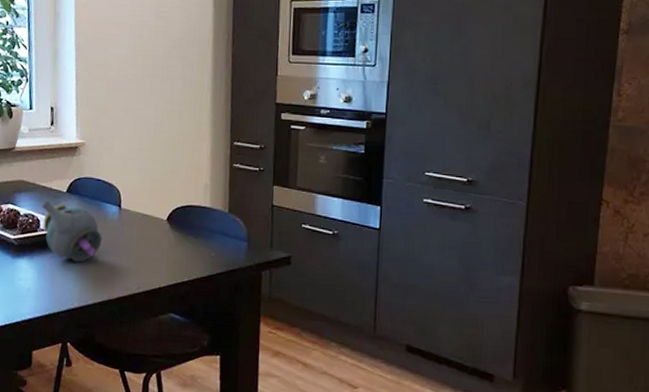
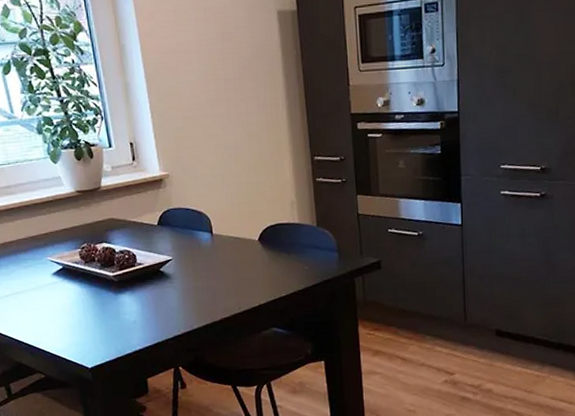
teapot: present [41,200,102,263] -> none [135,235,199,291]

